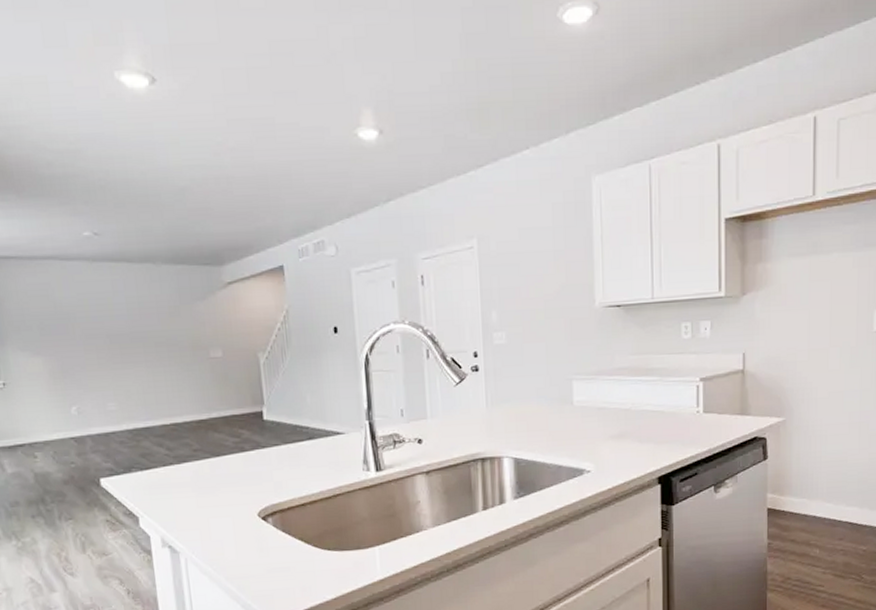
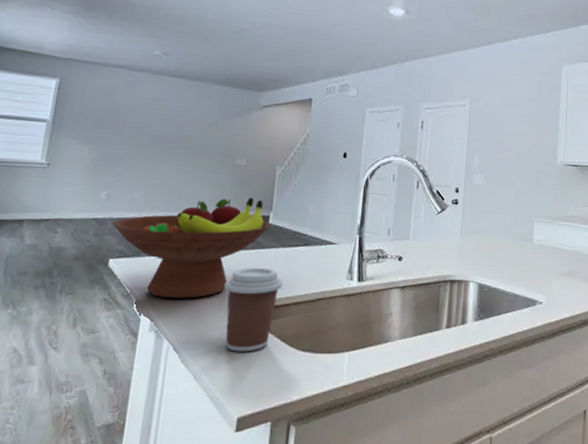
fruit bowl: none [93,393,266,512] -> present [113,197,271,299]
coffee cup: none [229,468,294,558] -> present [223,267,283,352]

